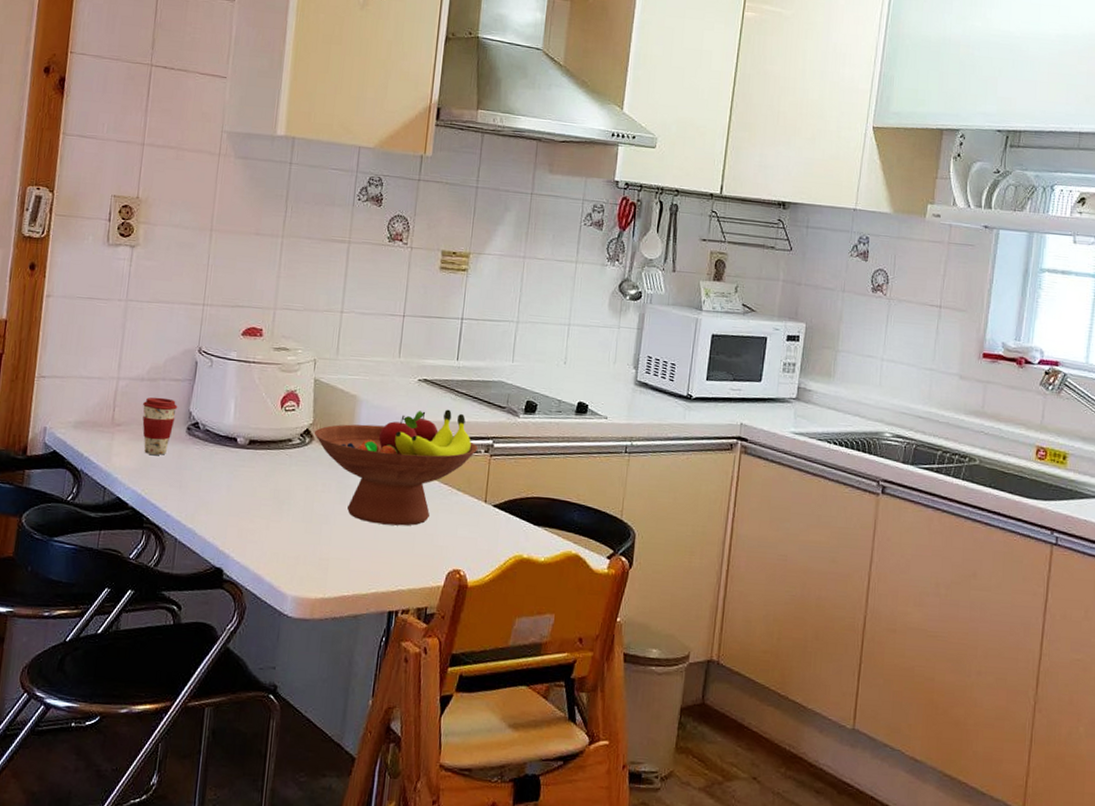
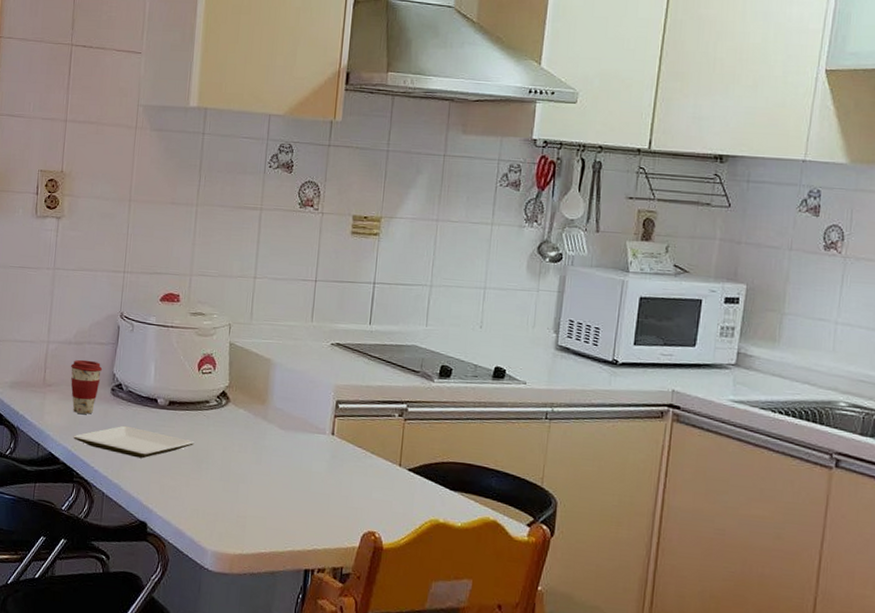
plate: none [143,466,276,501] -> present [73,425,195,459]
fruit bowl: present [314,409,478,526] -> none [230,373,392,487]

